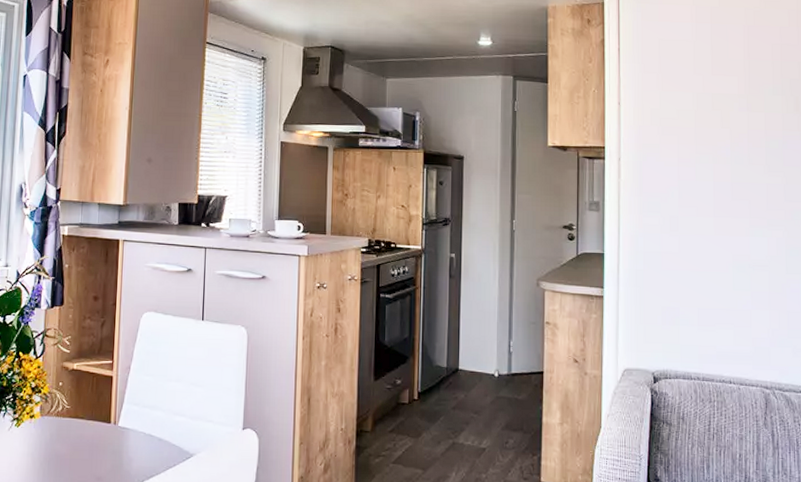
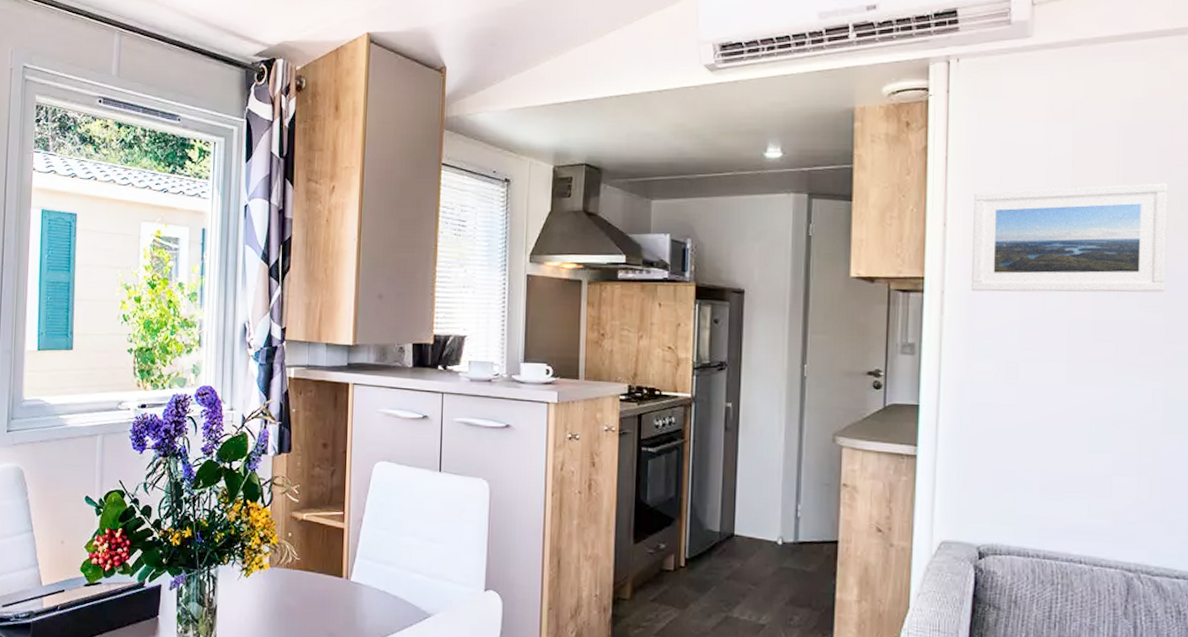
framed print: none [640,73,783,161] -> present [970,183,1168,293]

